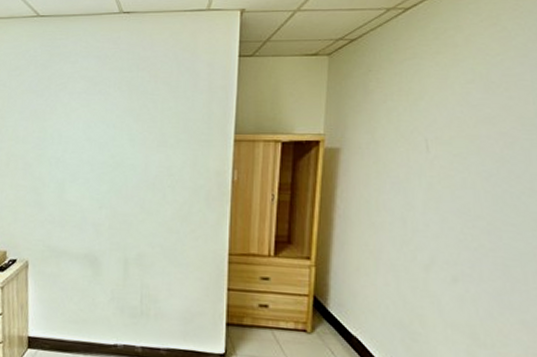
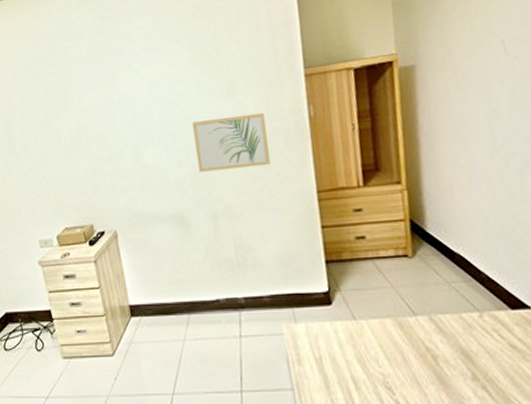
wall art: none [117,167,191,222] -> present [192,112,271,173]

